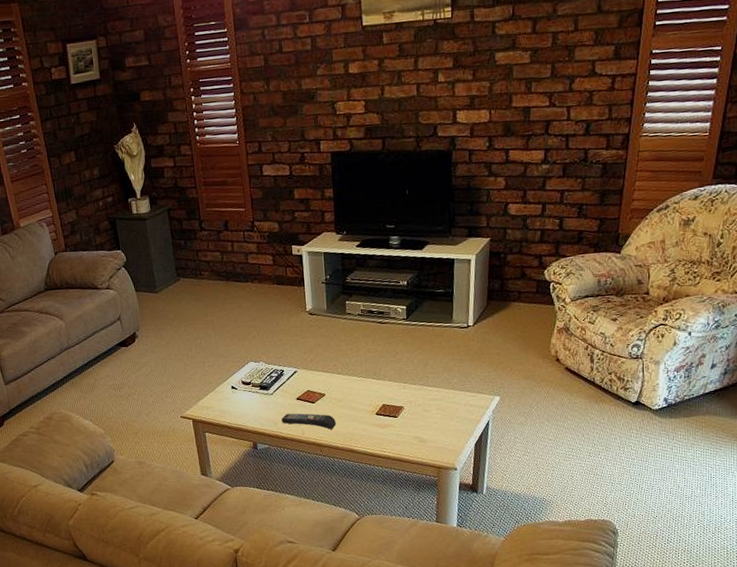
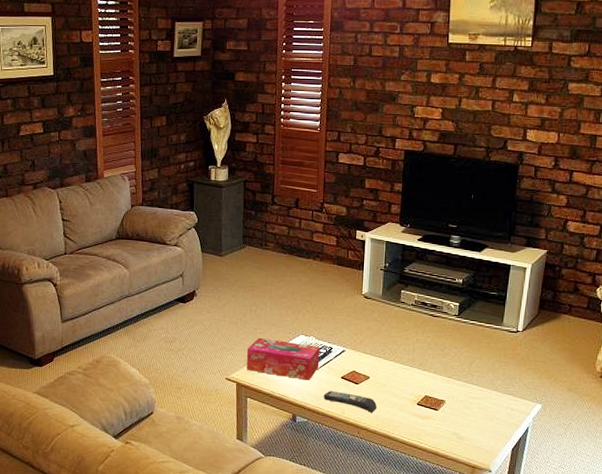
tissue box: none [197,370,273,407] -> present [246,337,320,380]

